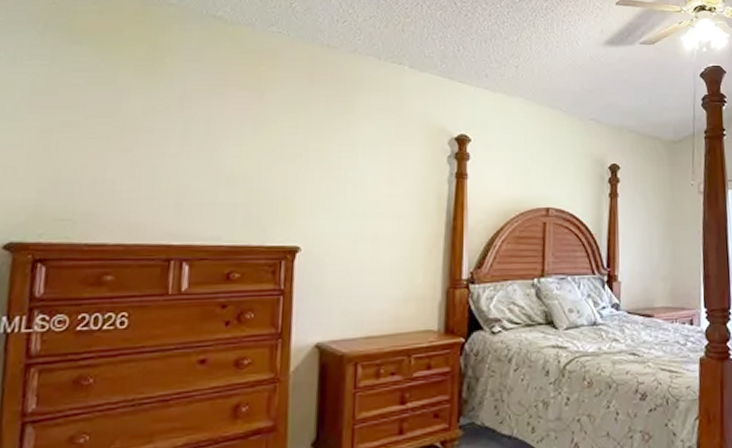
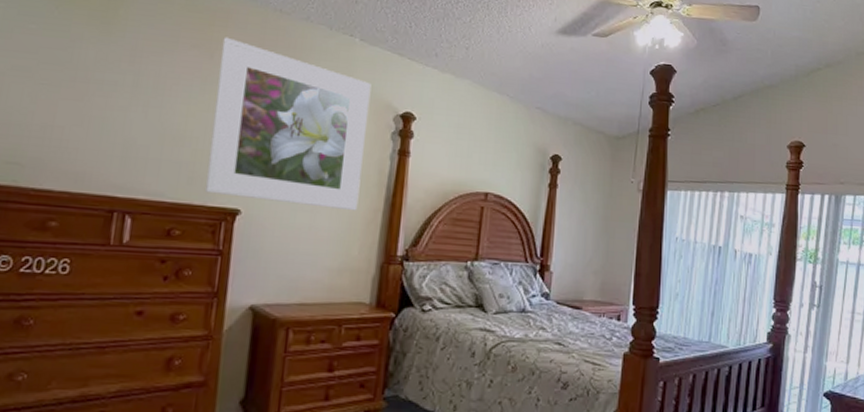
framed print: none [262,75,424,238] -> present [204,37,372,211]

